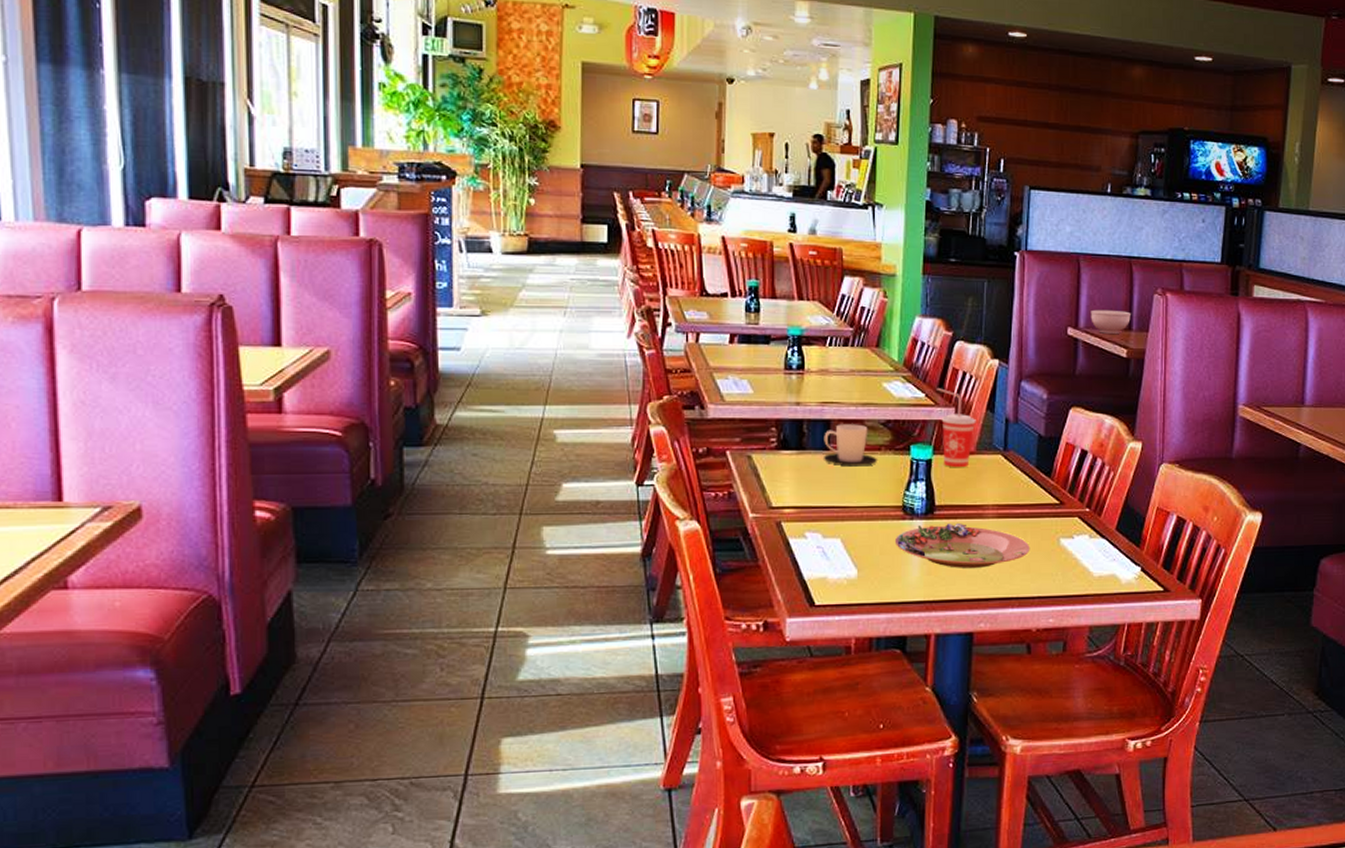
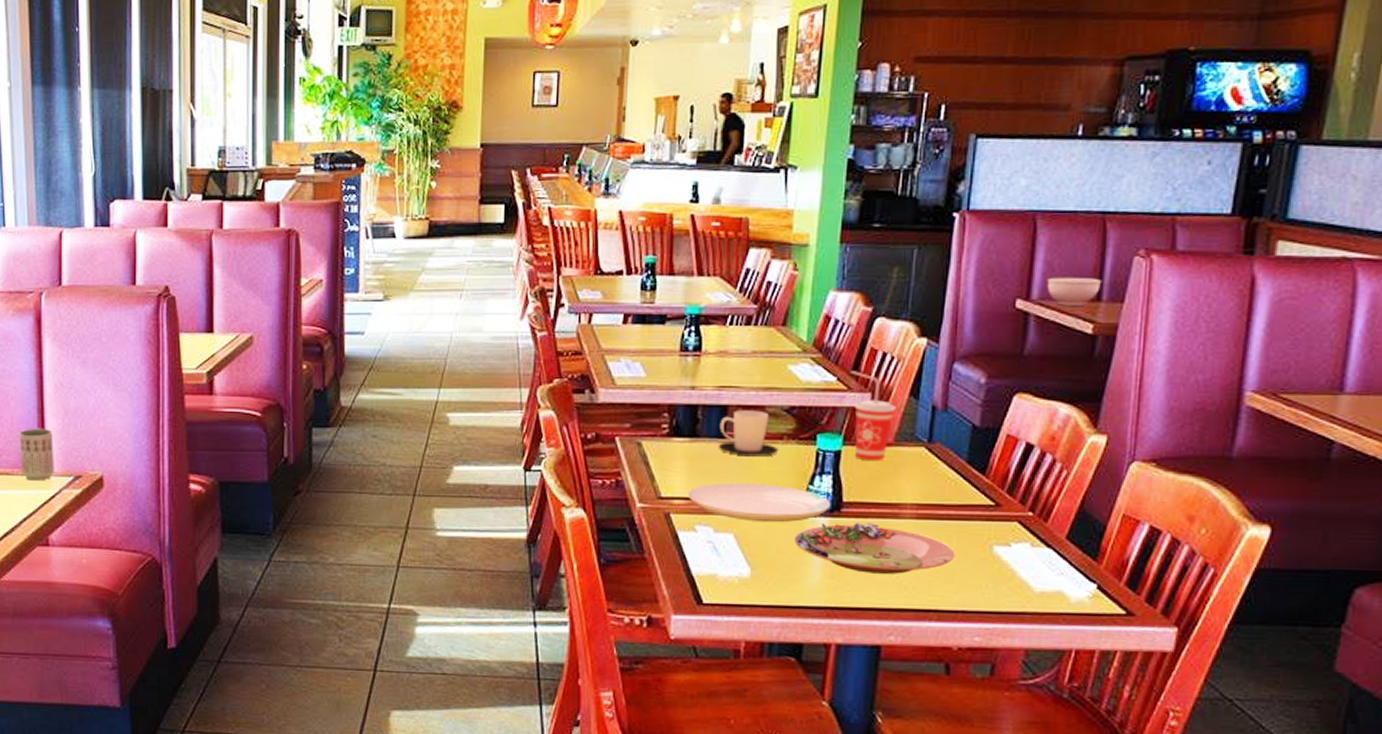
cup: none [23,453,74,514] -> present [18,428,54,481]
plate: none [796,491,925,527] -> present [687,483,831,523]

